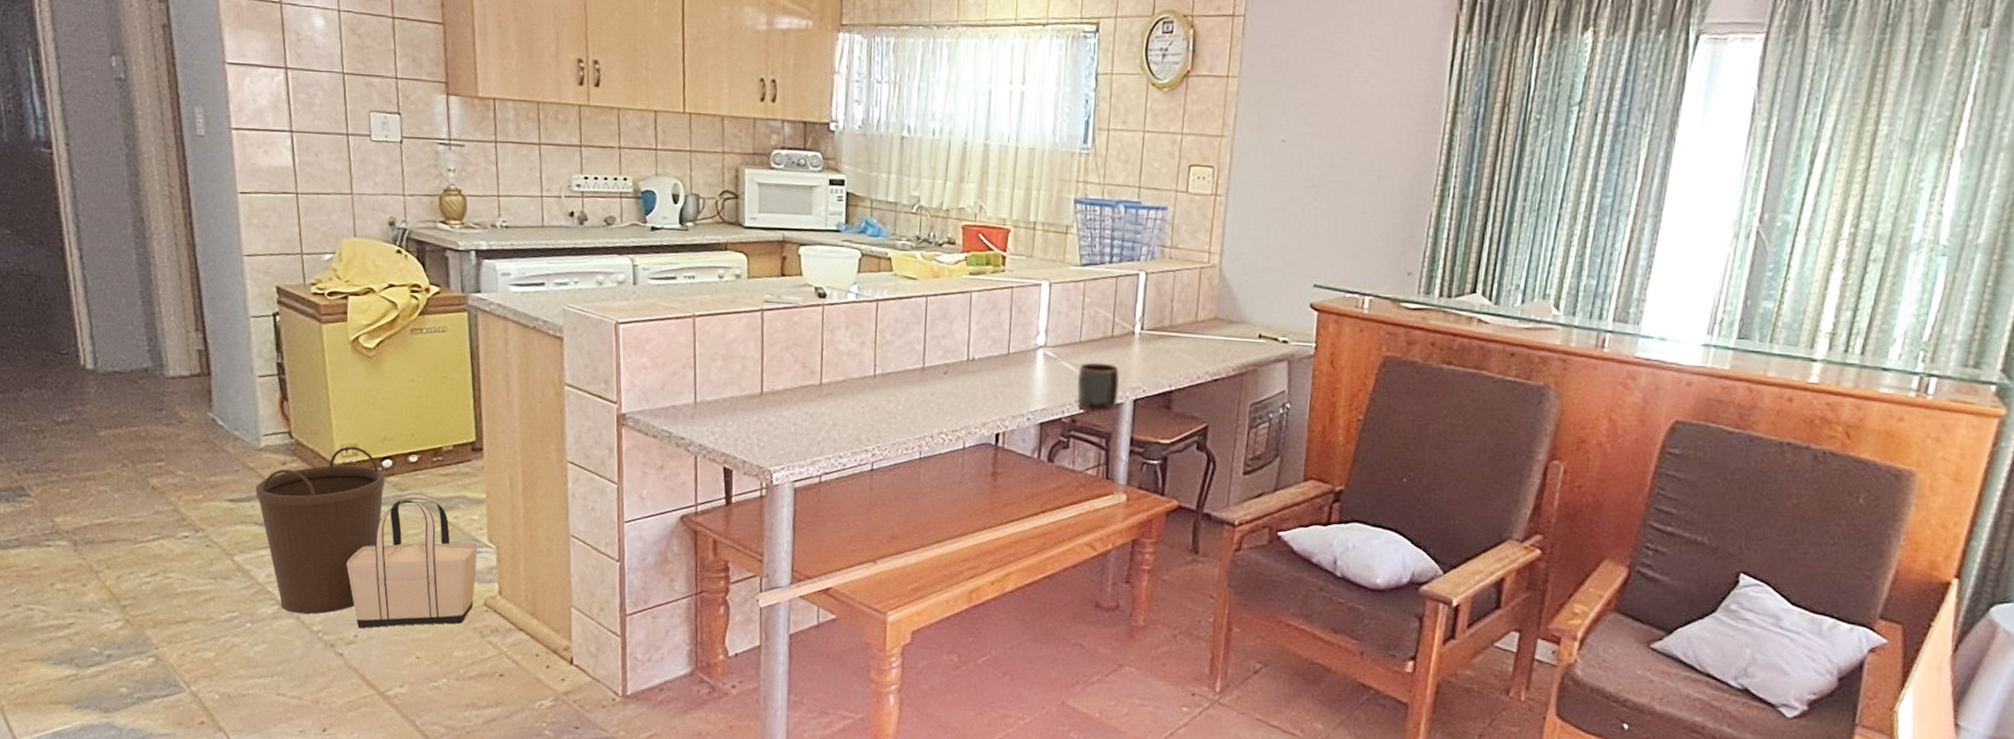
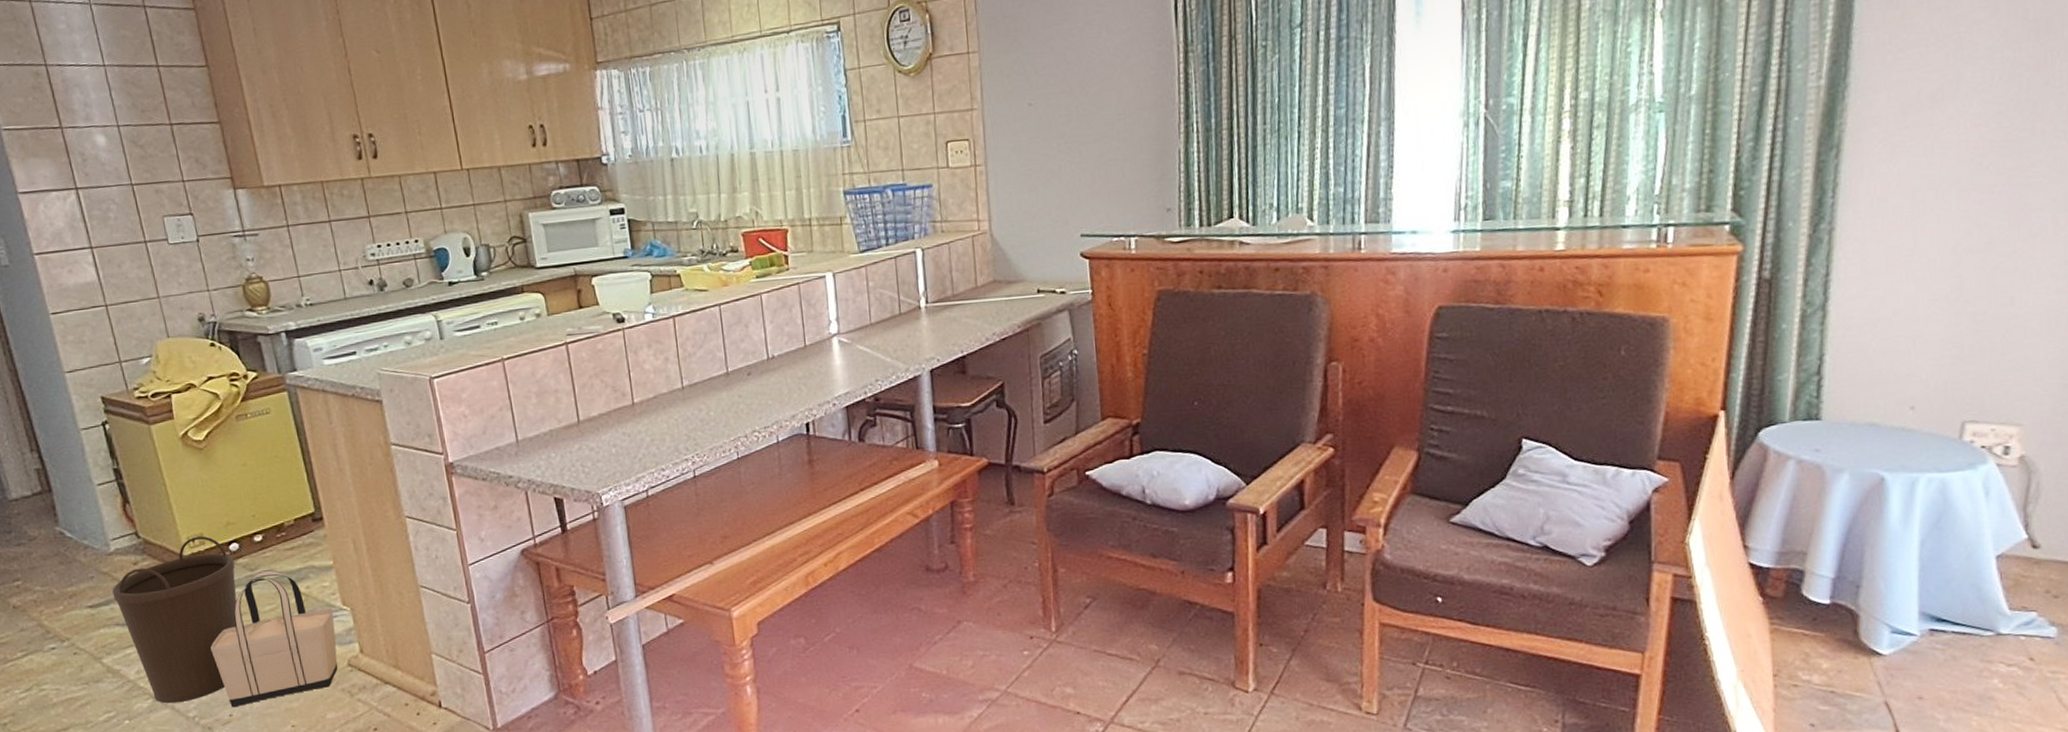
mug: present [1077,362,1119,413] -> none [874,340,915,389]

